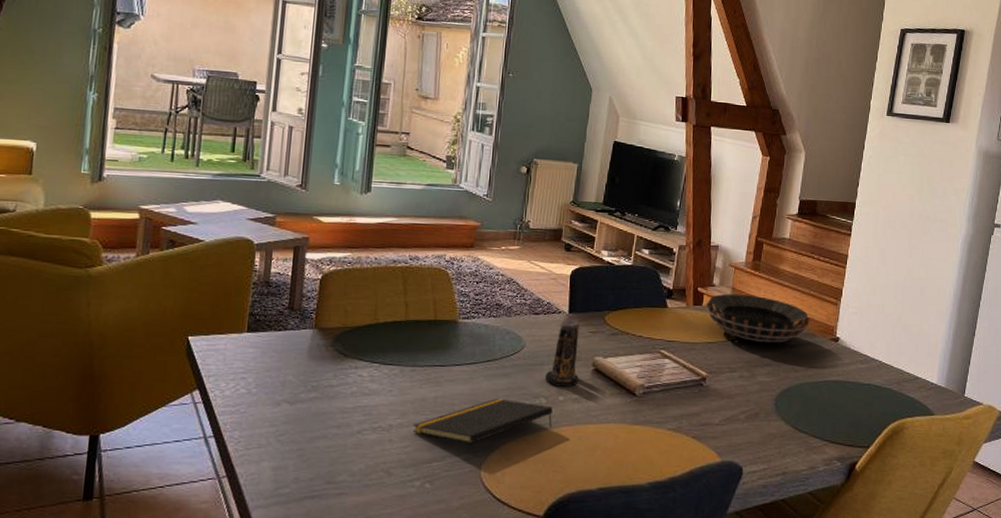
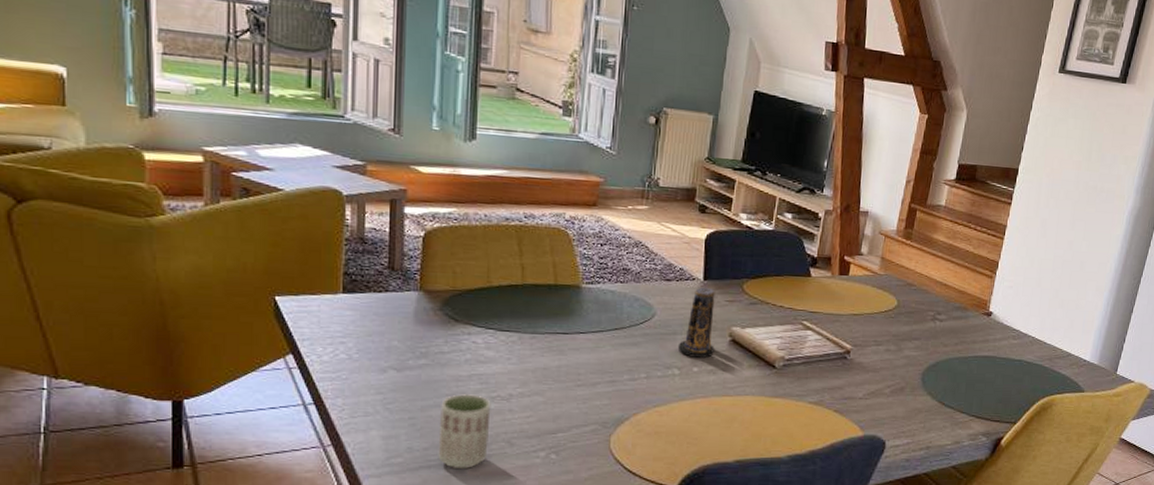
cup: none [321,425,373,498] -> present [438,394,491,468]
notepad: present [413,398,553,443] -> none [535,368,687,414]
decorative bowl: present [705,293,810,343] -> none [852,263,963,316]

